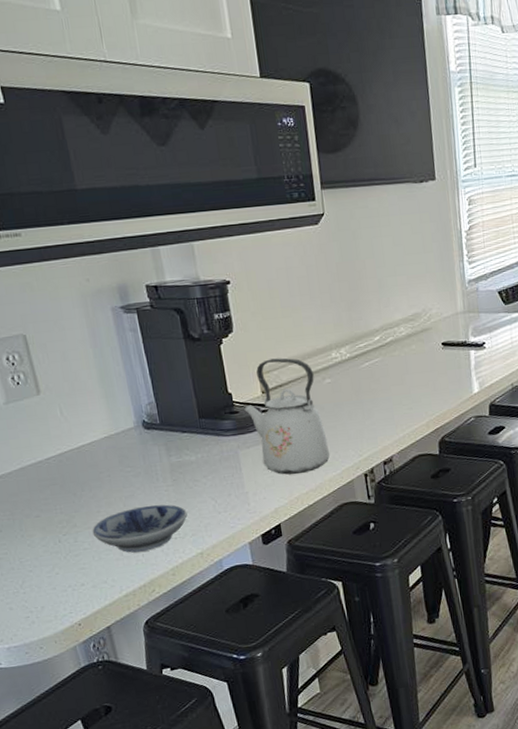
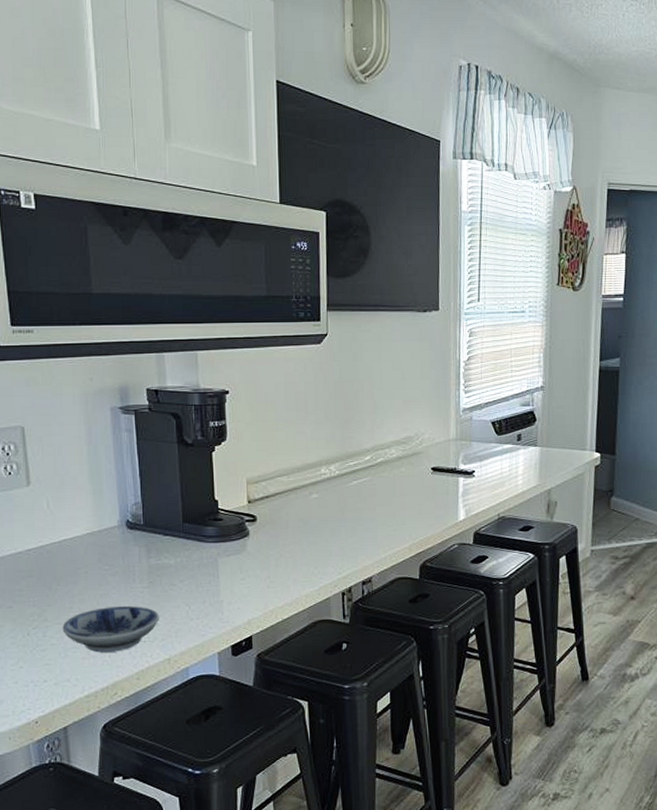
kettle: present [243,358,330,475] -> none [227,469,310,586]

